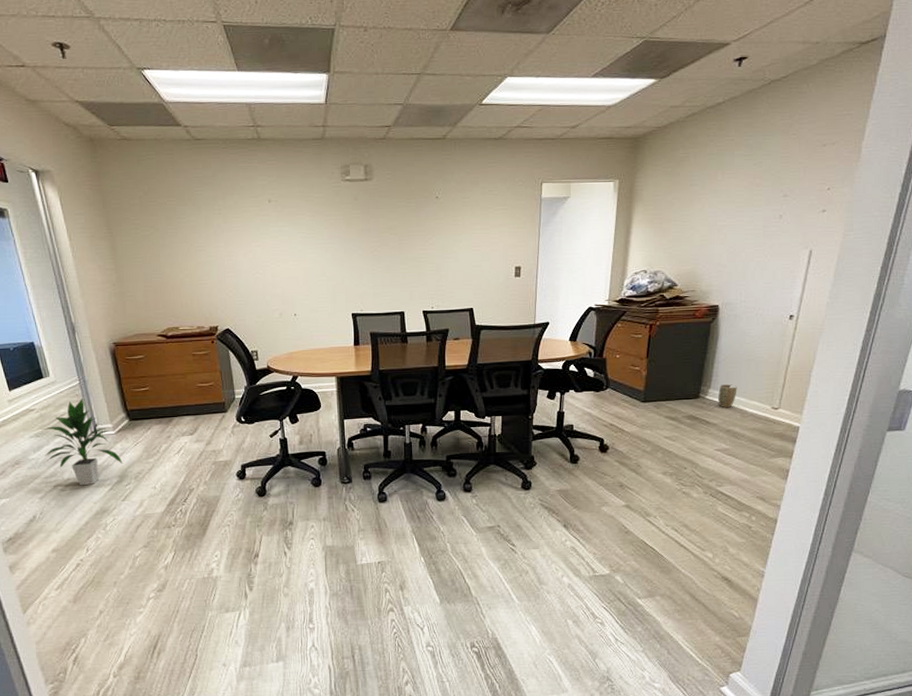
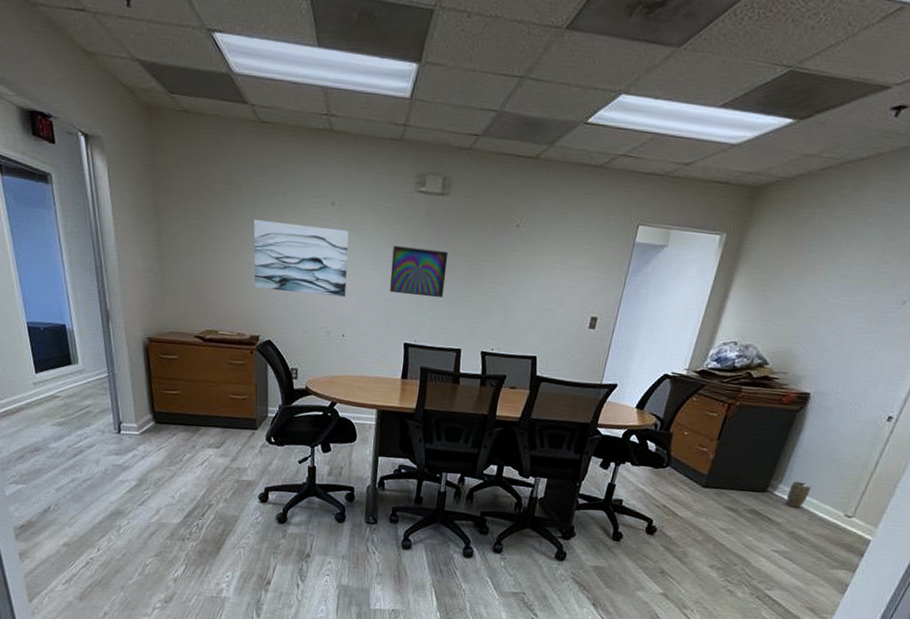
indoor plant: present [41,398,123,486] -> none [64,391,144,484]
wall art: none [199,222,292,284] -> present [253,219,349,297]
monitor: none [329,228,381,271] -> present [390,246,449,297]

